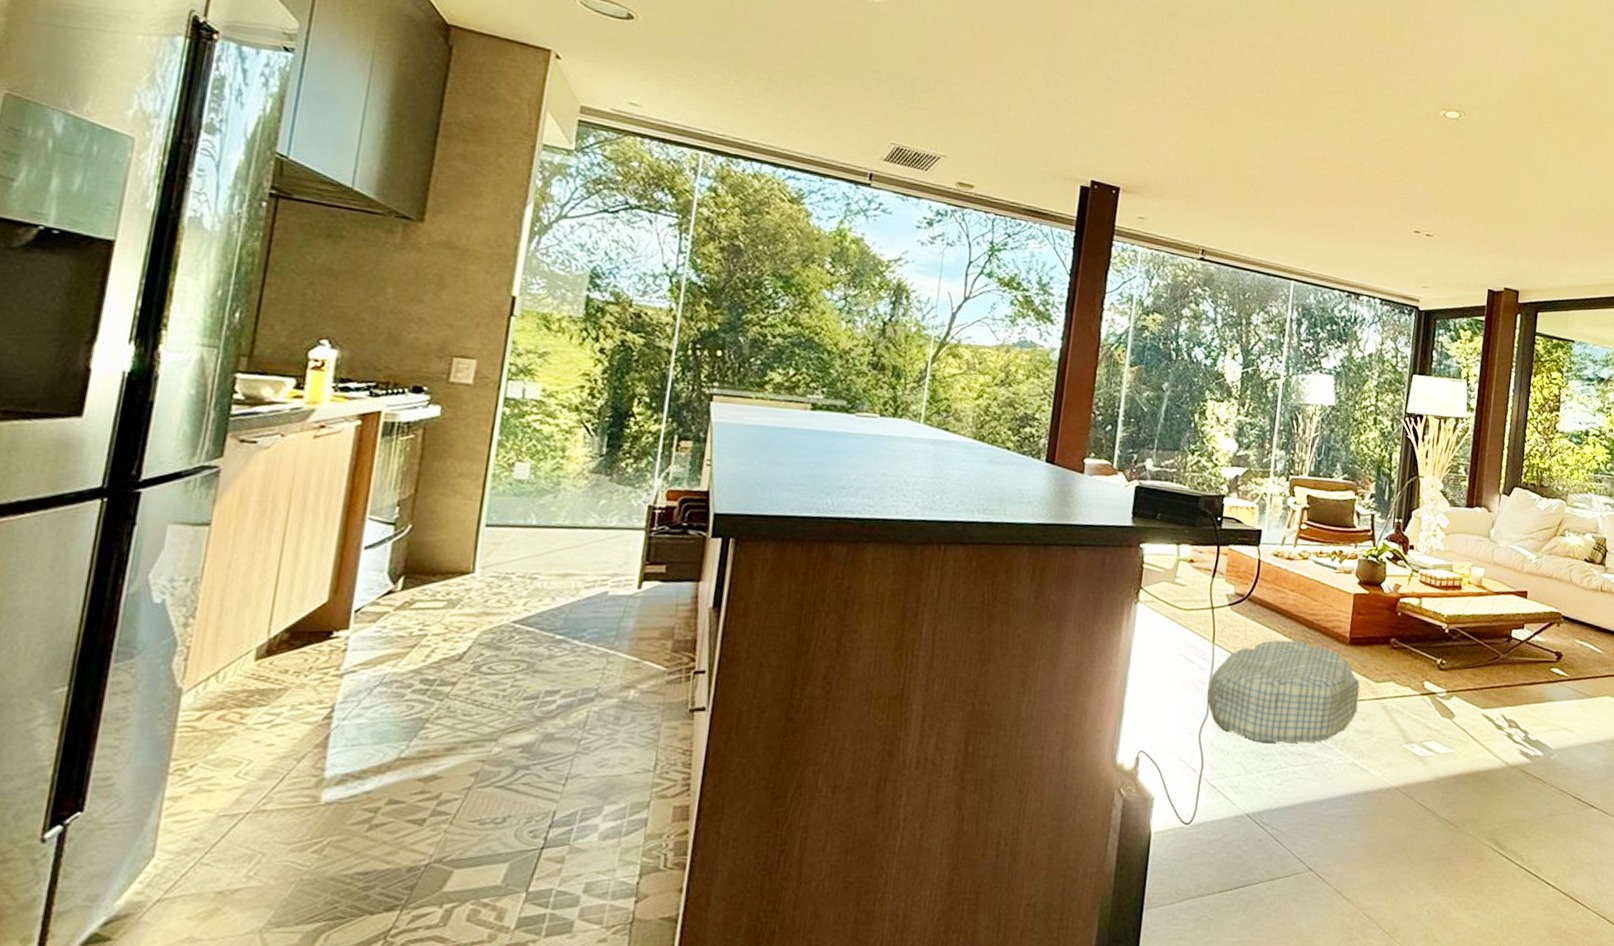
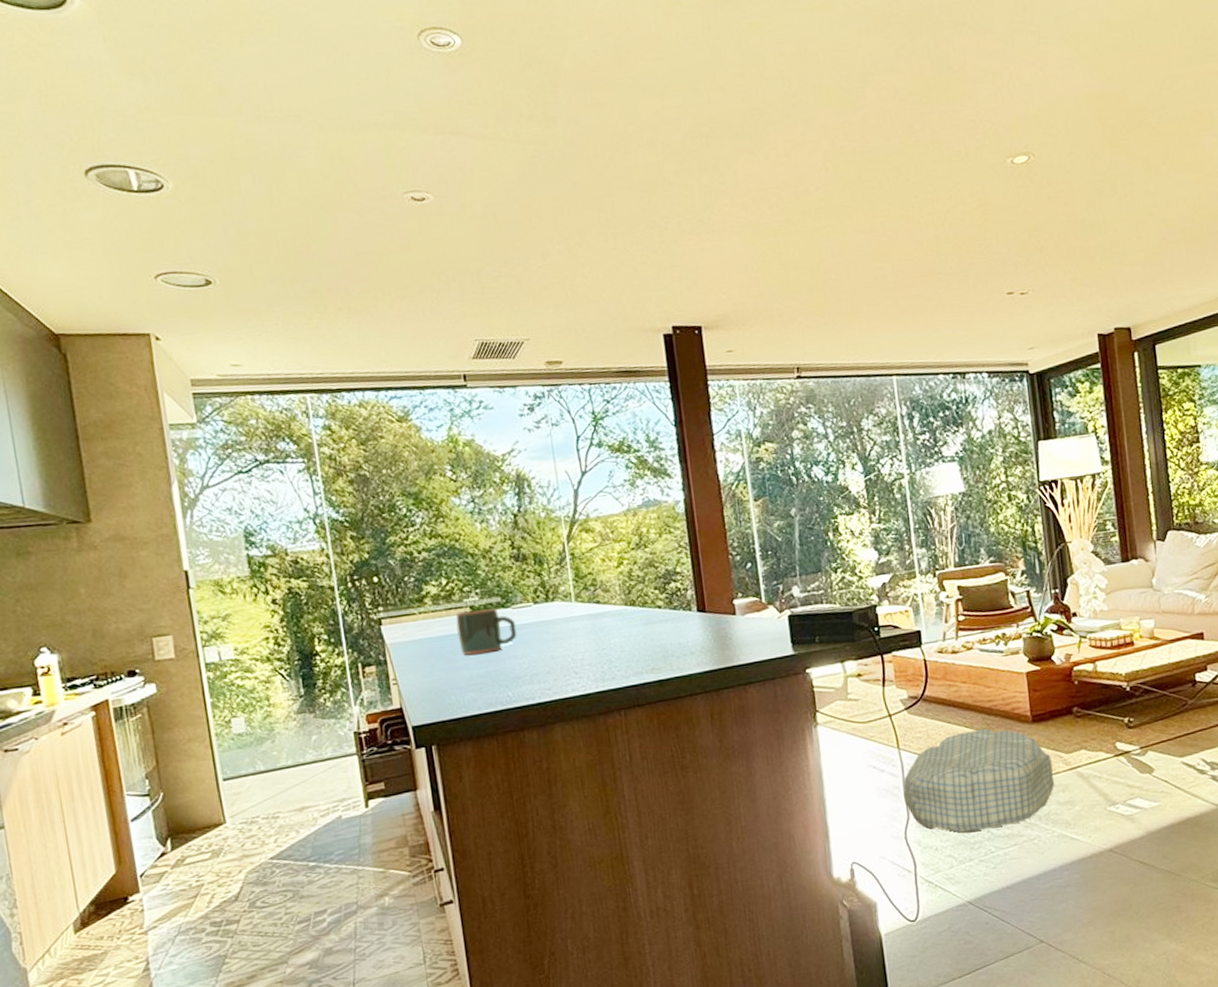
mug: none [789,407,856,455] -> present [456,608,517,655]

